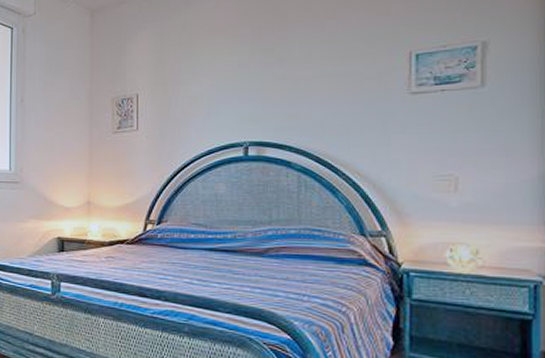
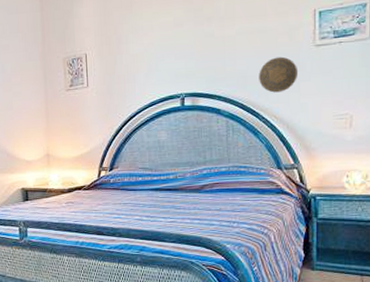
decorative plate: none [339,104,389,146] -> present [259,56,299,93]

